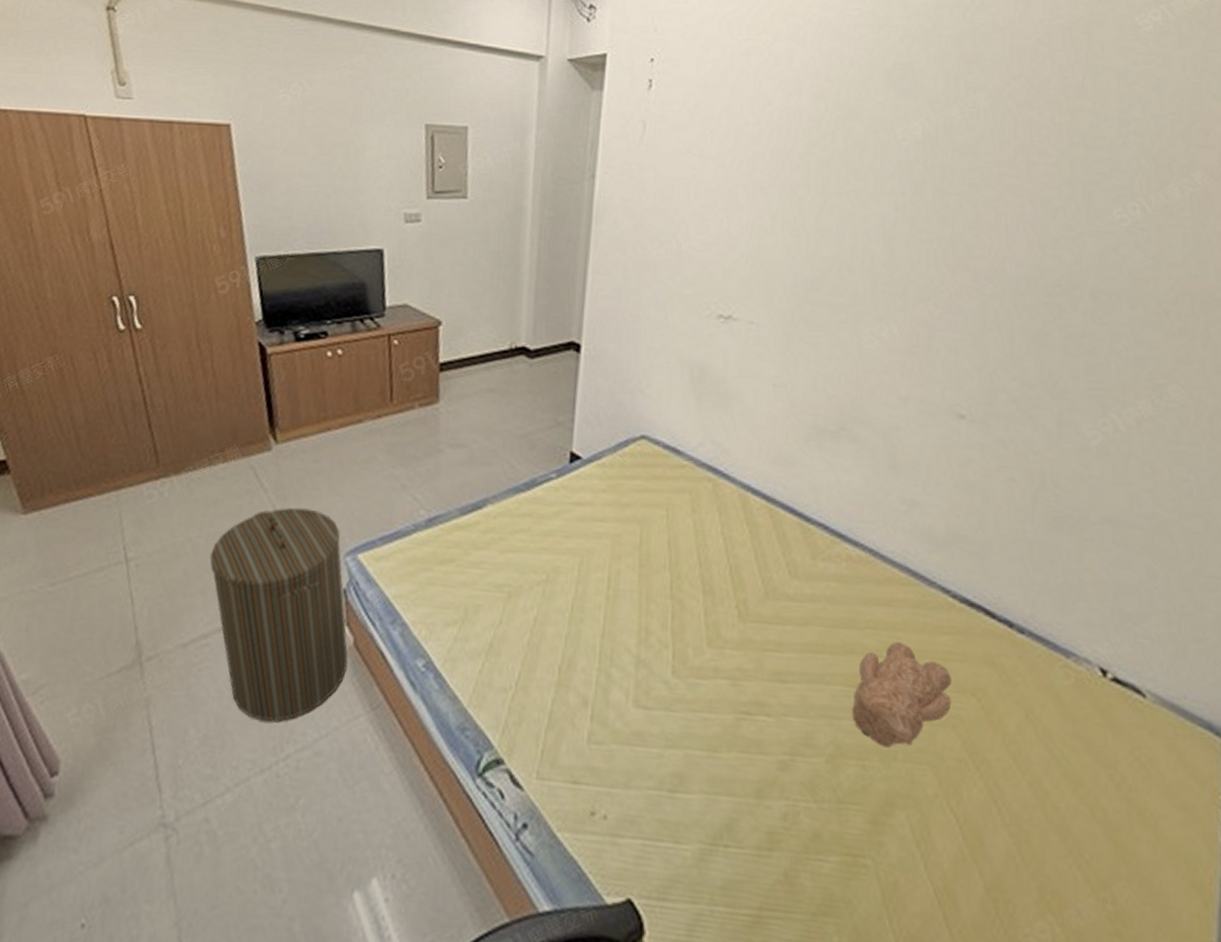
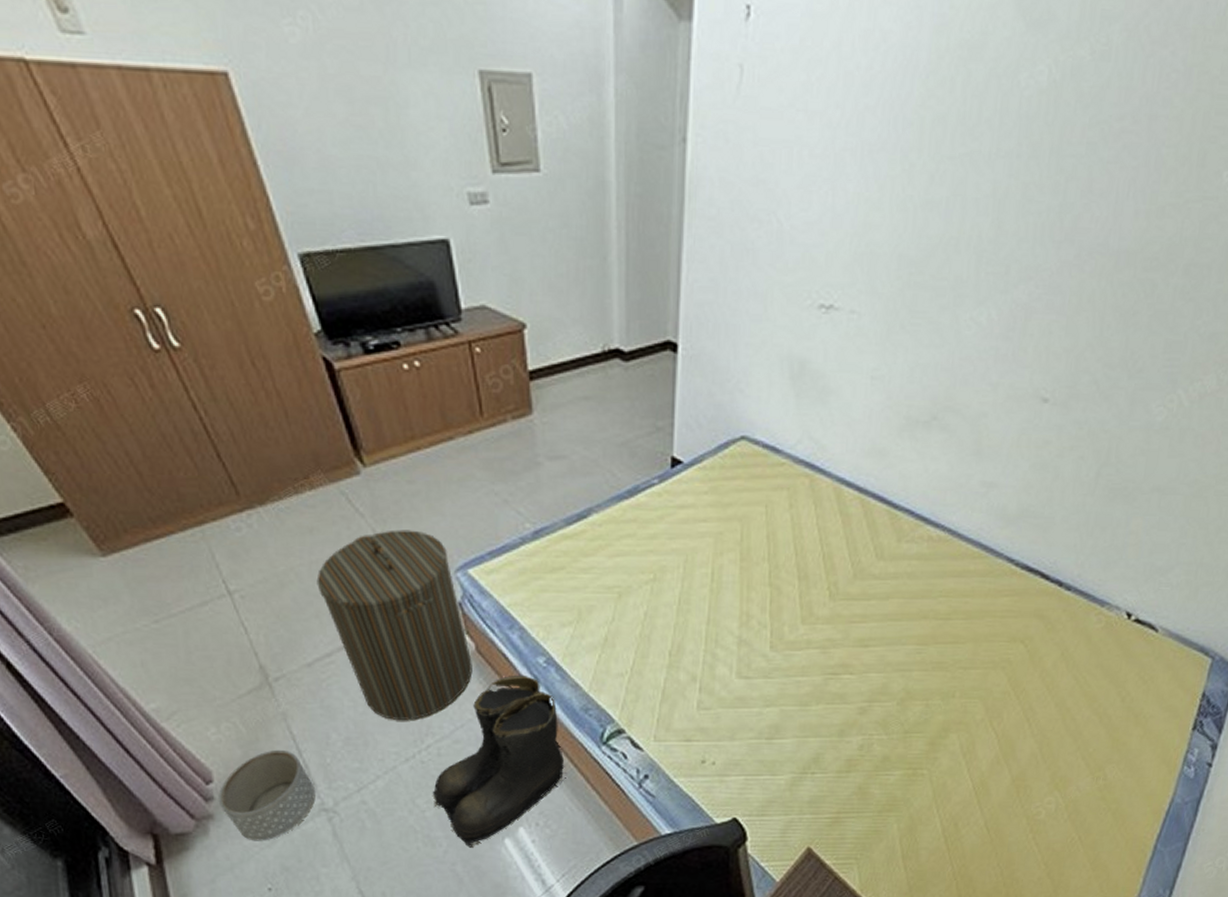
planter: none [57,742,160,859] -> present [219,749,315,841]
boots: none [282,678,434,899] -> present [432,675,566,848]
teddy bear: present [852,642,952,748] -> none [921,606,1006,689]

